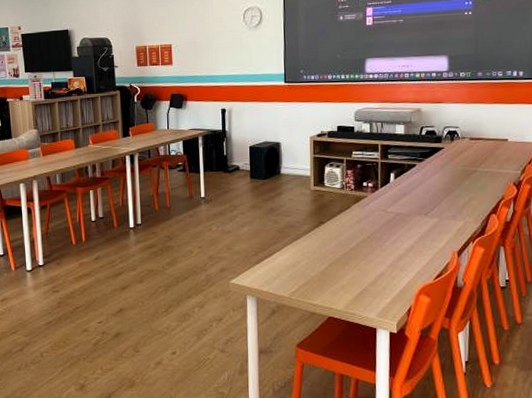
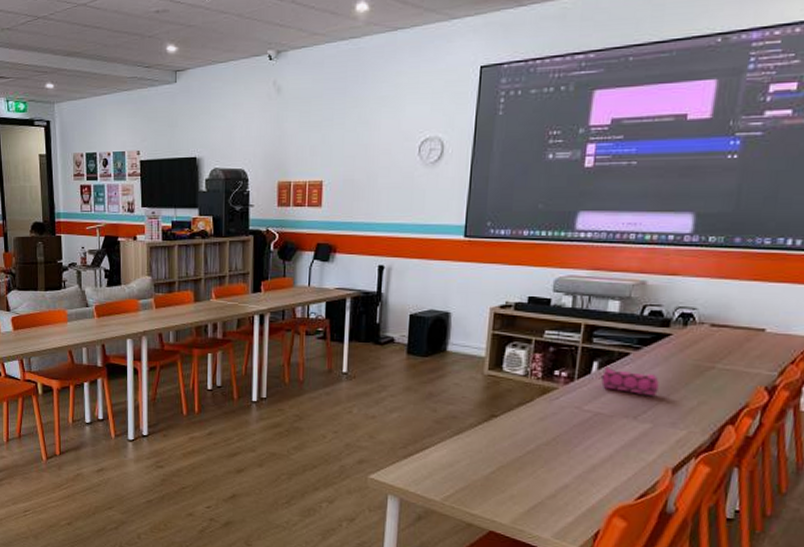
pencil case: none [397,176,440,197] -> present [600,366,659,397]

